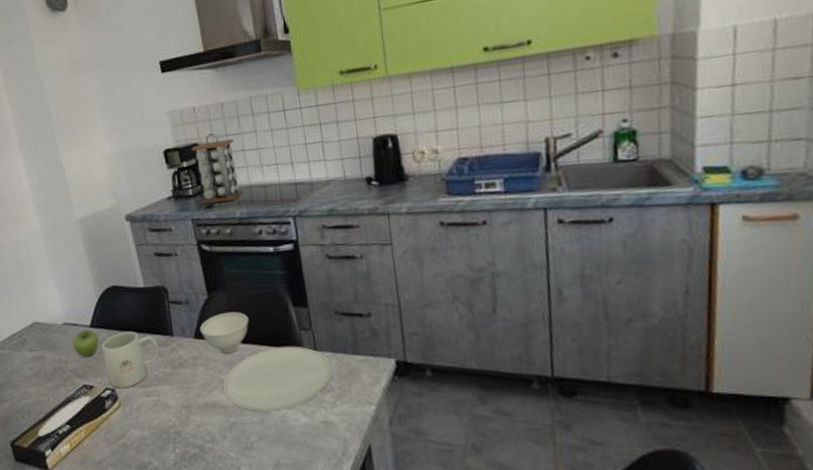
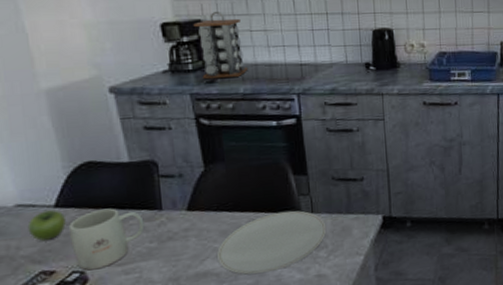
bowl: present [199,311,249,354] -> none [193,182,248,223]

